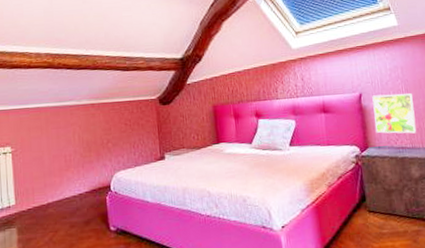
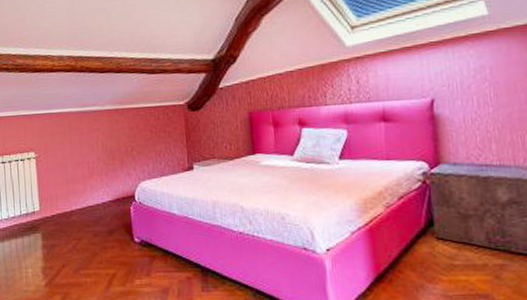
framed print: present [372,93,417,134] -> none [448,99,507,149]

